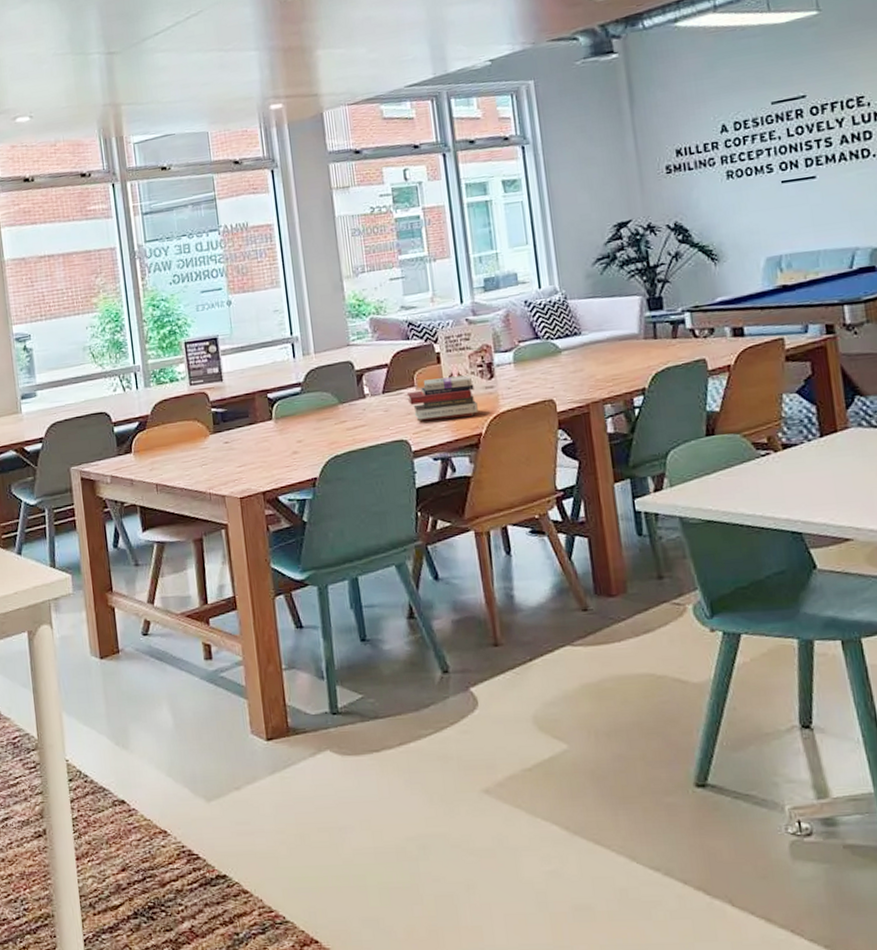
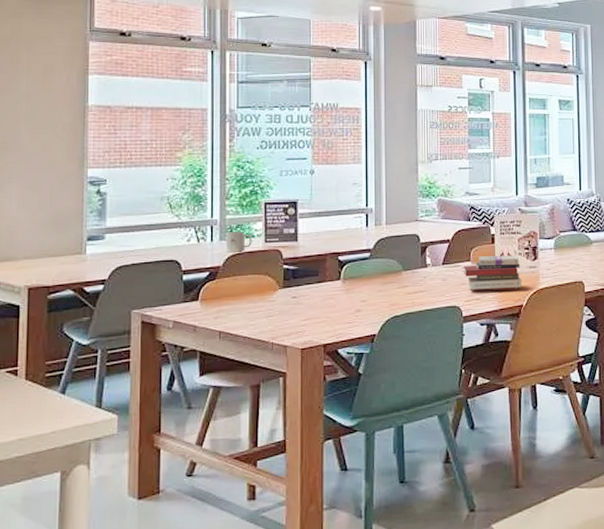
mug: none [150,376,177,400] -> present [225,232,252,252]

